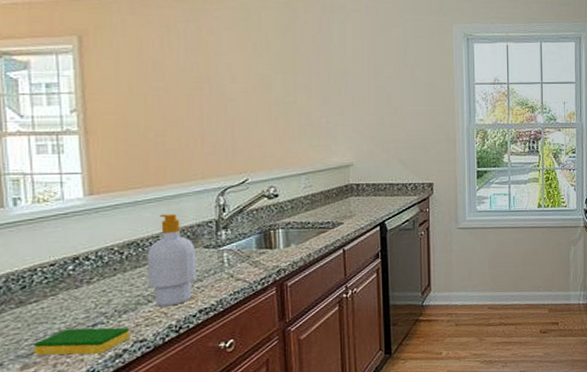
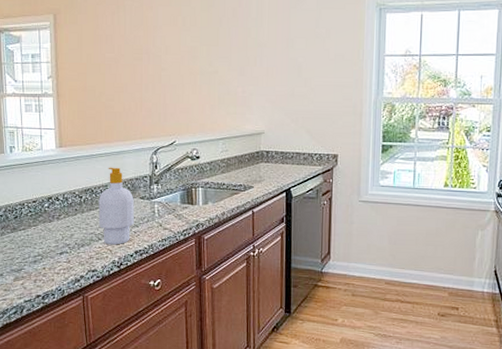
dish sponge: present [34,327,130,356] -> none [22,254,85,276]

